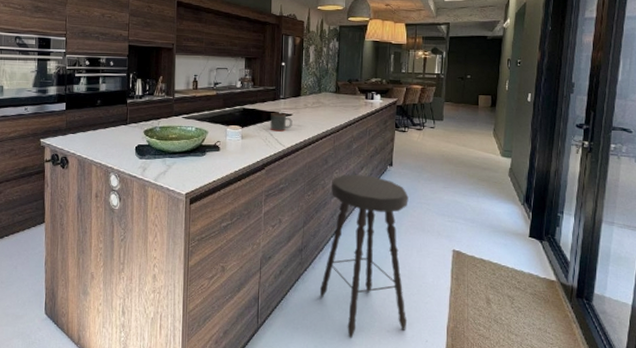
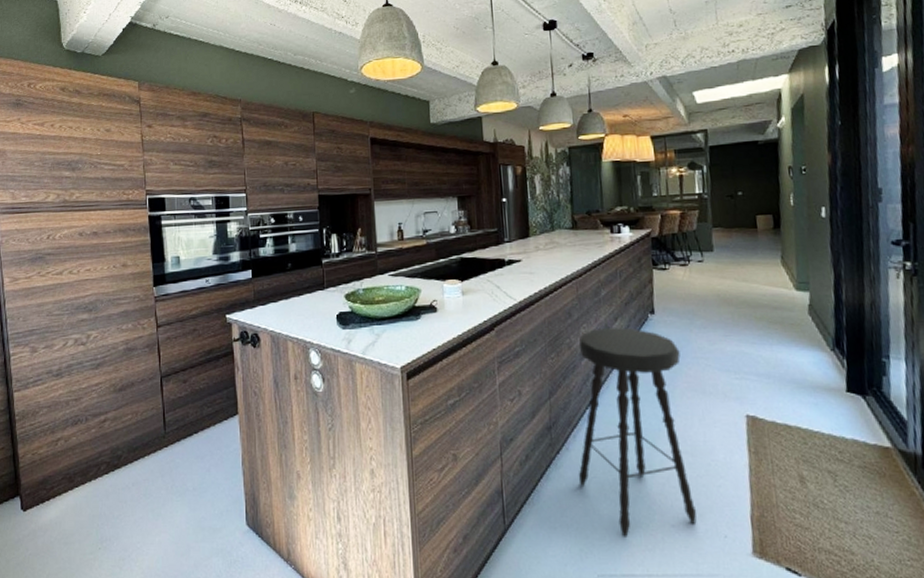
mug: present [269,113,293,132] -> none [494,259,523,283]

